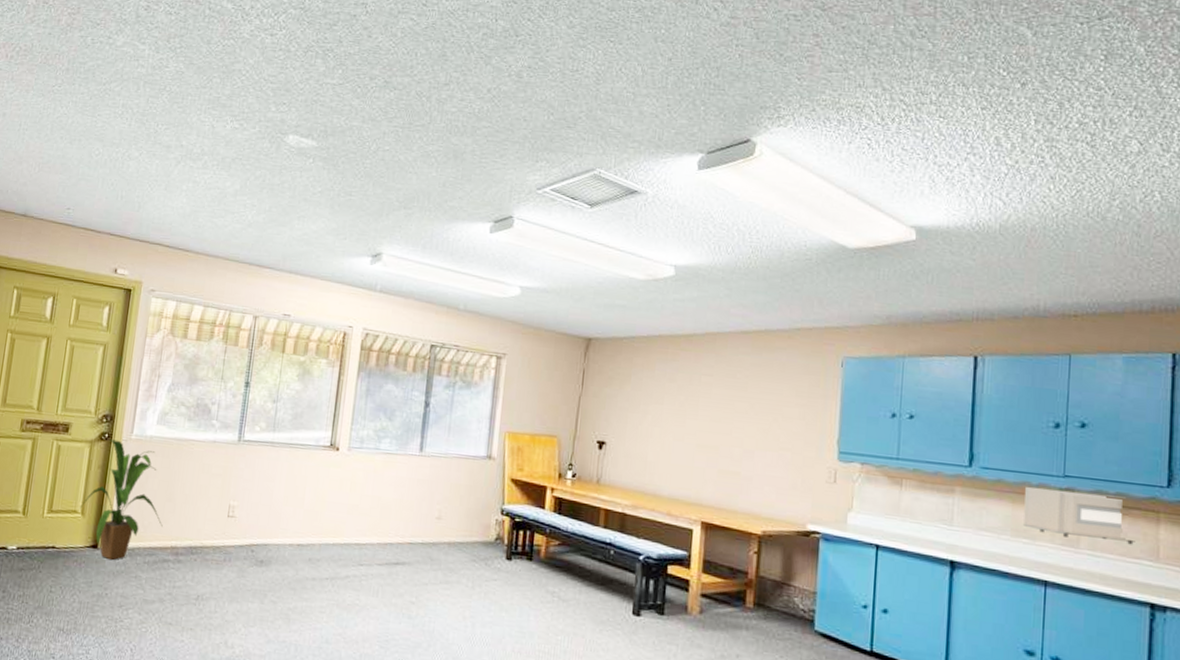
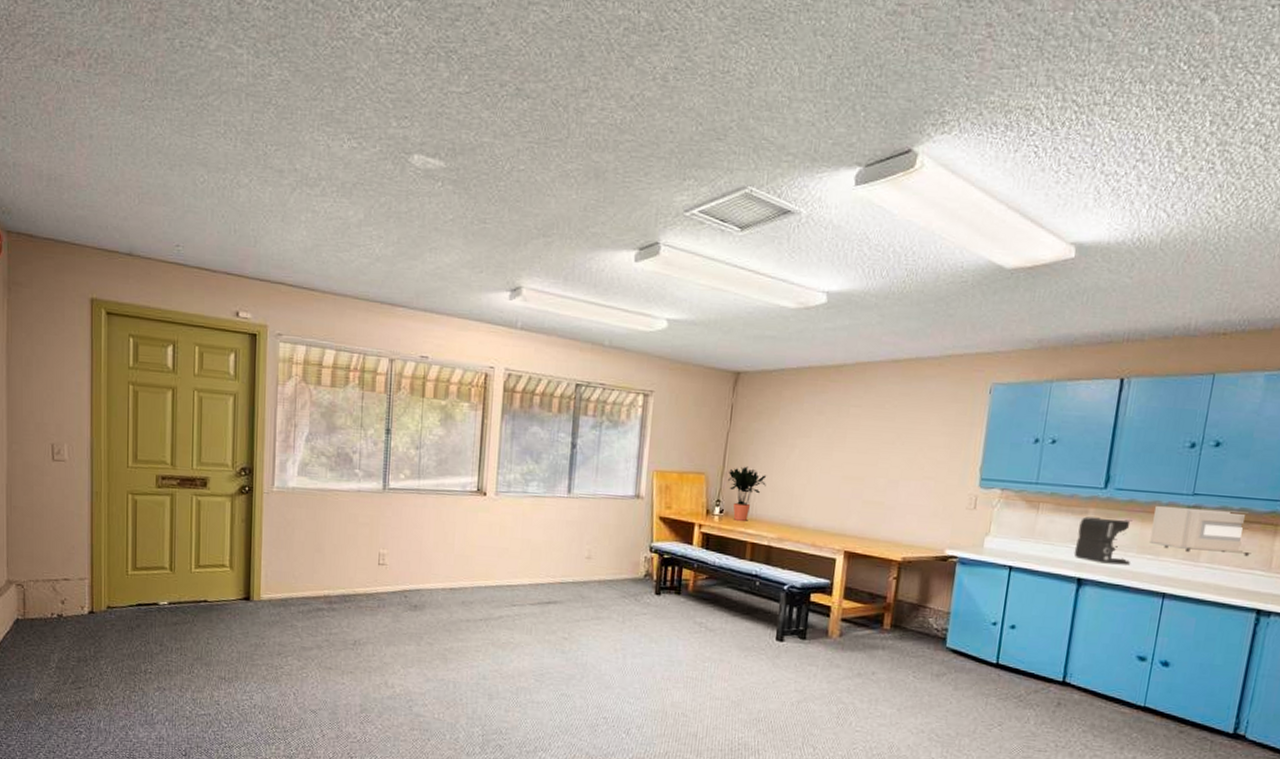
house plant: present [79,439,163,560] -> none [227,492,314,611]
potted plant: none [580,431,620,487] -> present [728,466,767,521]
coffee maker: none [943,495,1006,549] -> present [1074,516,1133,566]

